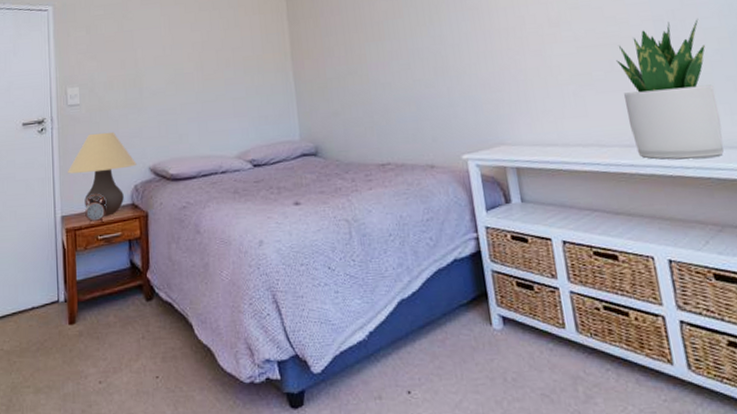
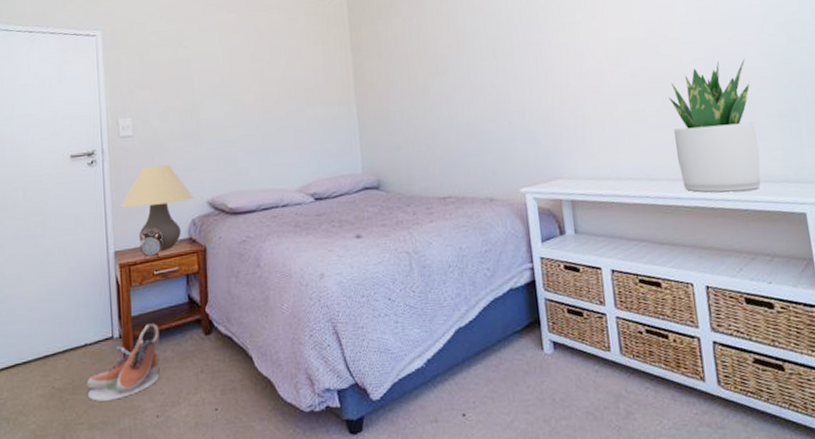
shoe: none [33,287,103,365] -> present [86,322,160,402]

